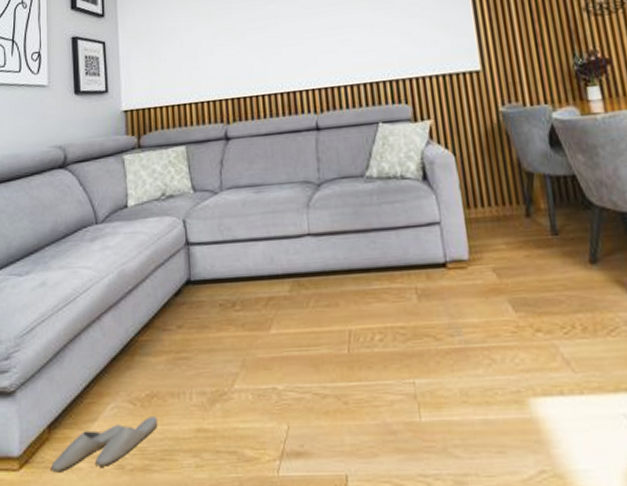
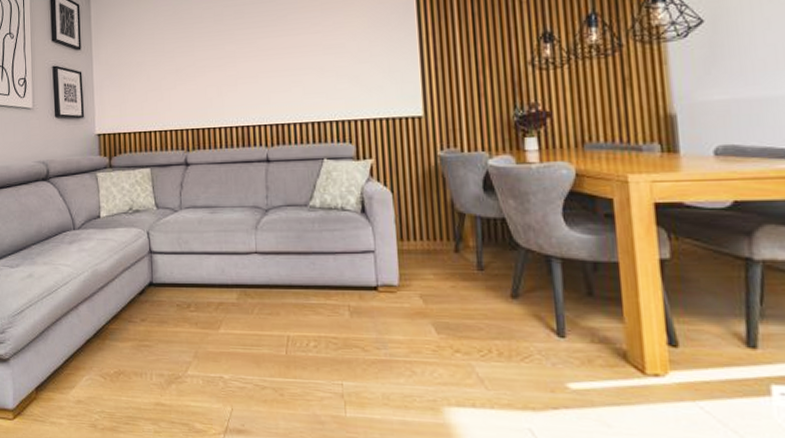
slippers: present [51,416,158,473] -> none [39,389,124,425]

